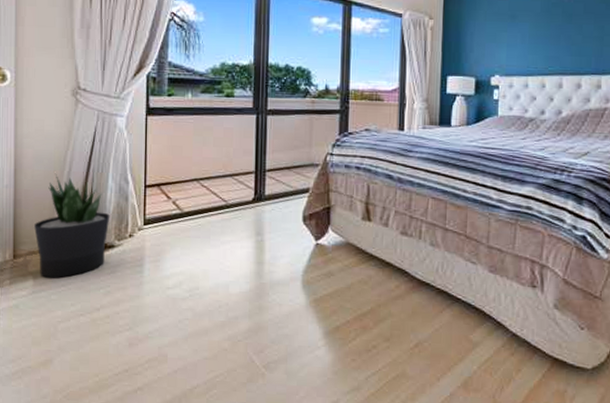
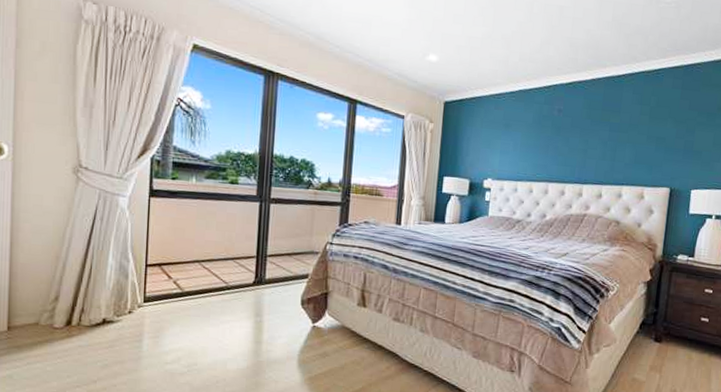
planter: present [34,174,110,278] -> none [30,250,110,351]

